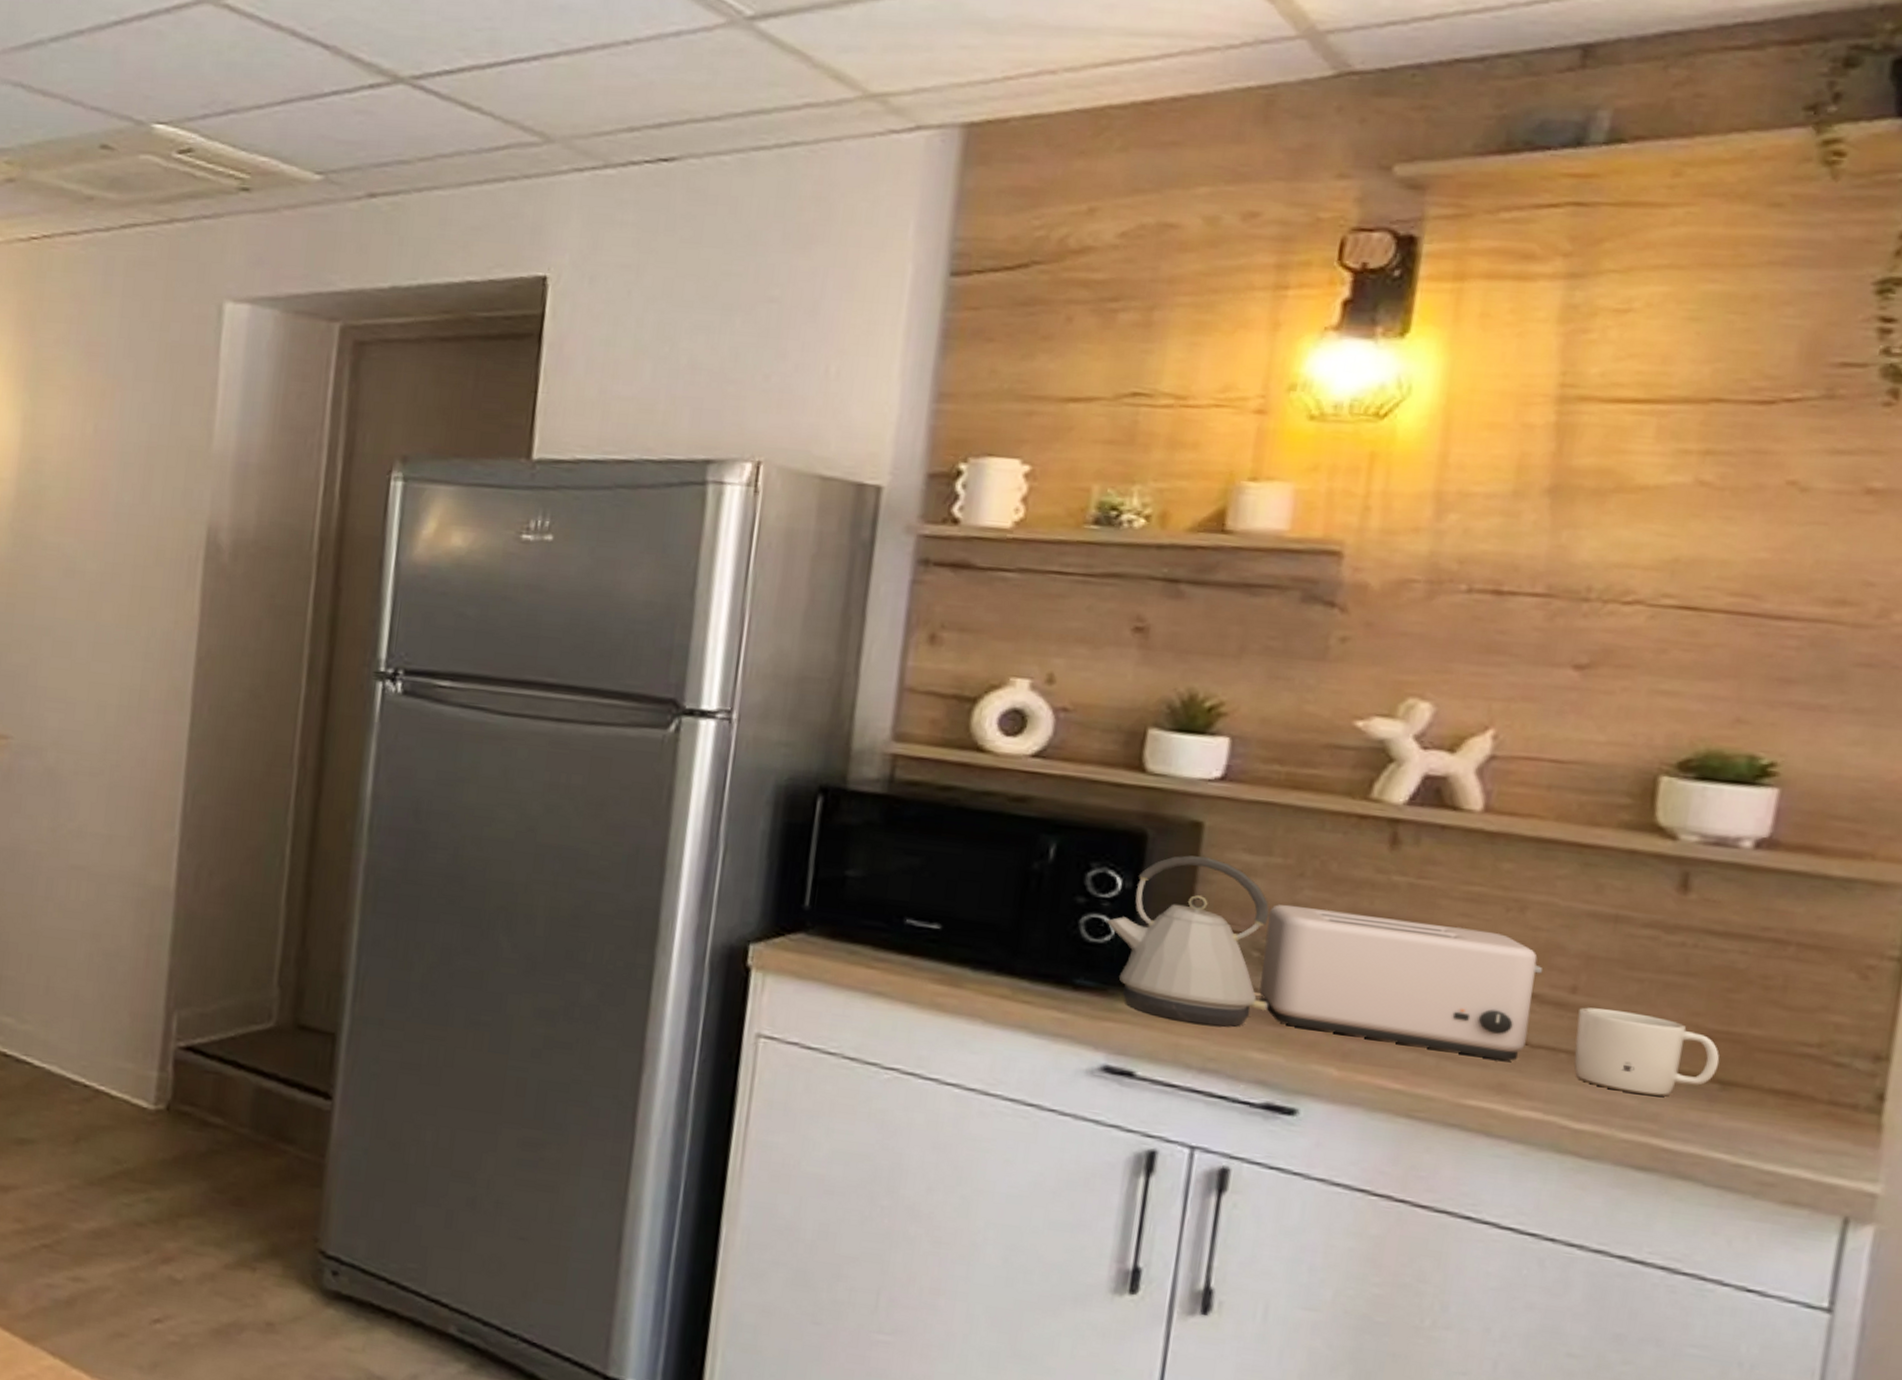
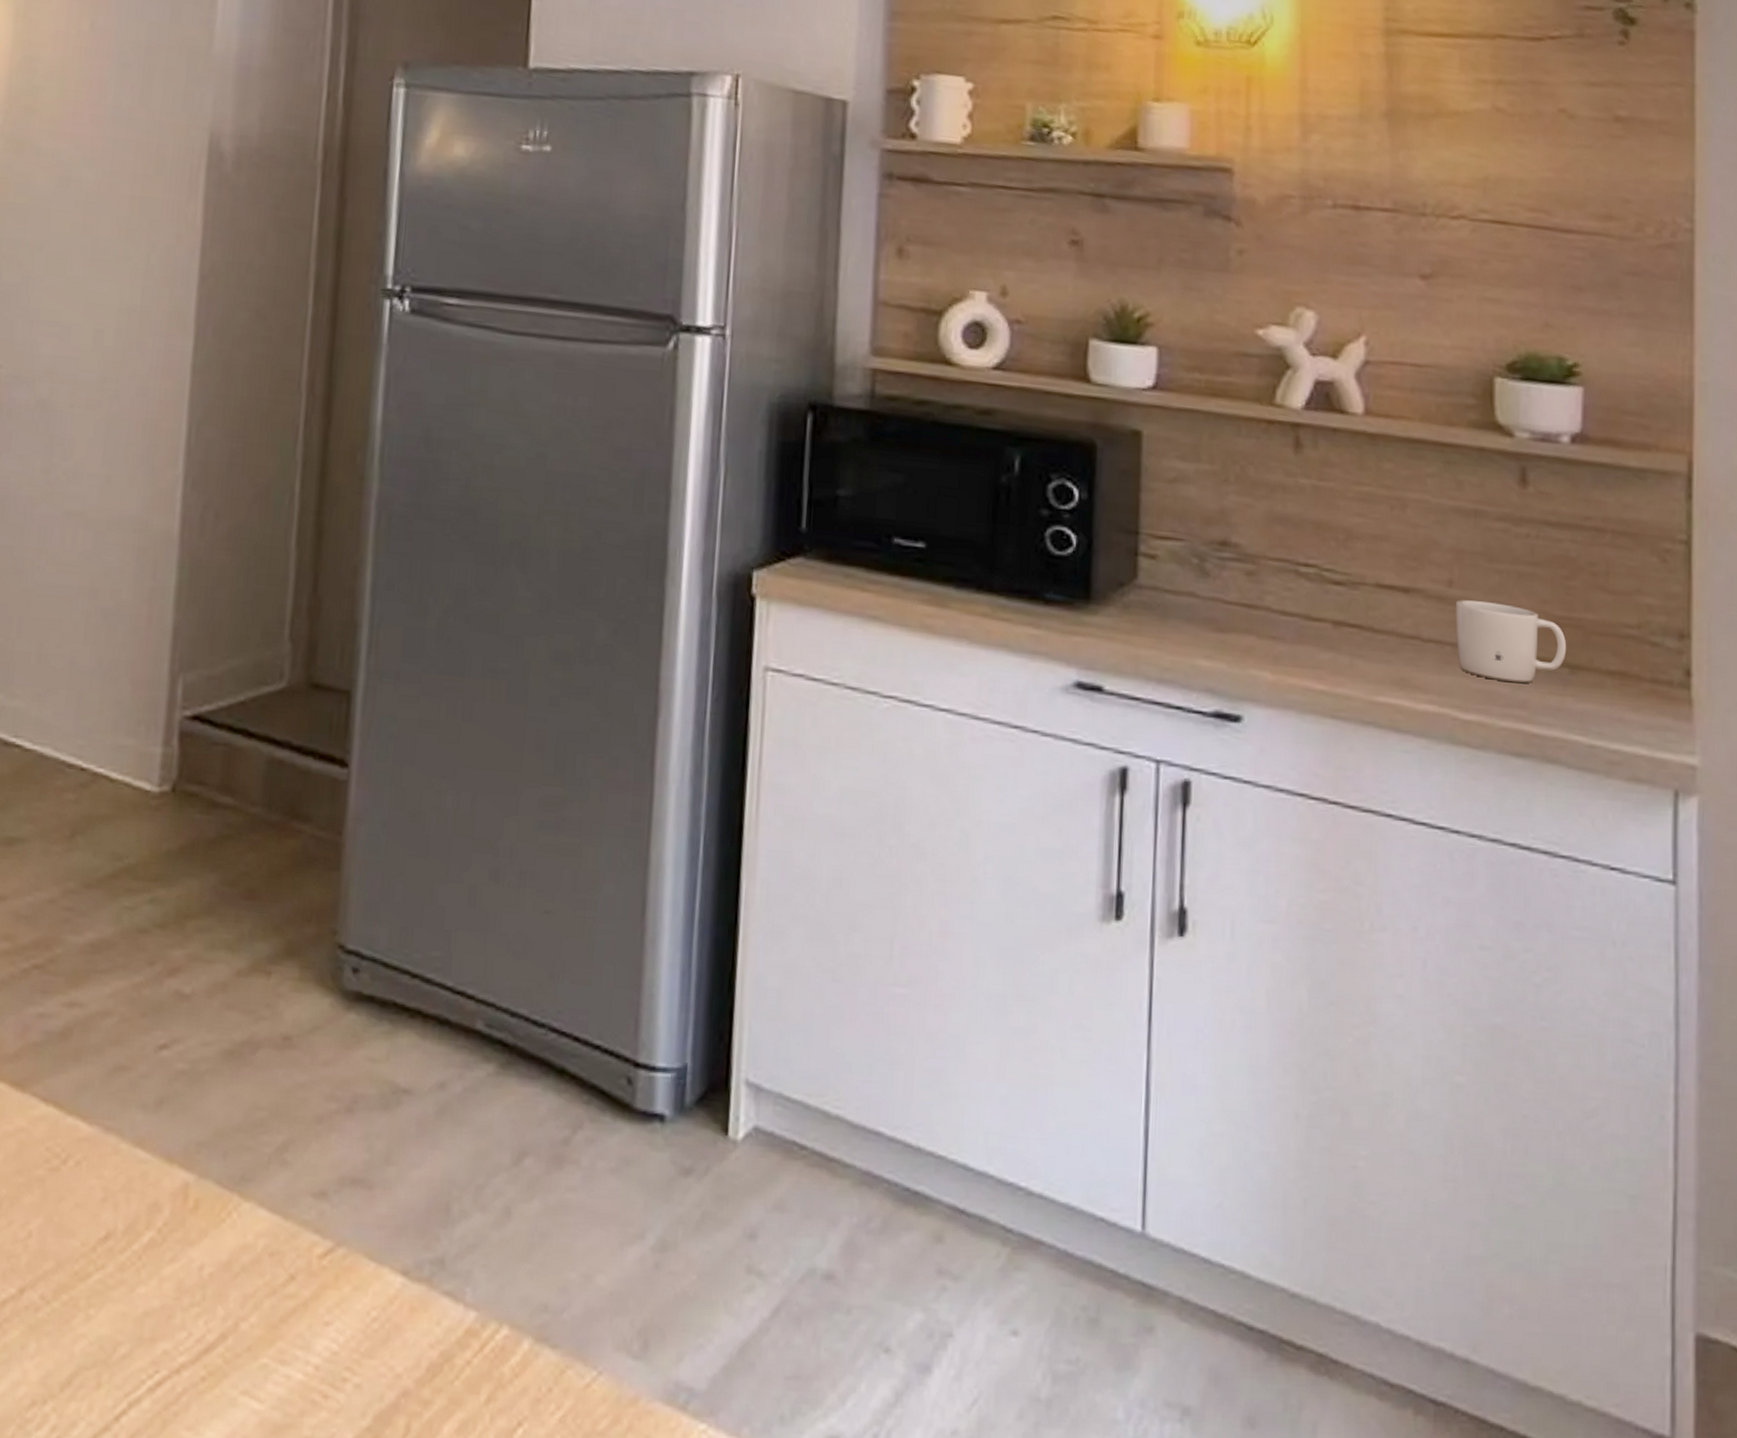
kettle: present [1106,855,1270,1028] -> none [1067,464,1209,637]
toaster: present [1259,904,1544,1061] -> none [1201,510,1425,655]

